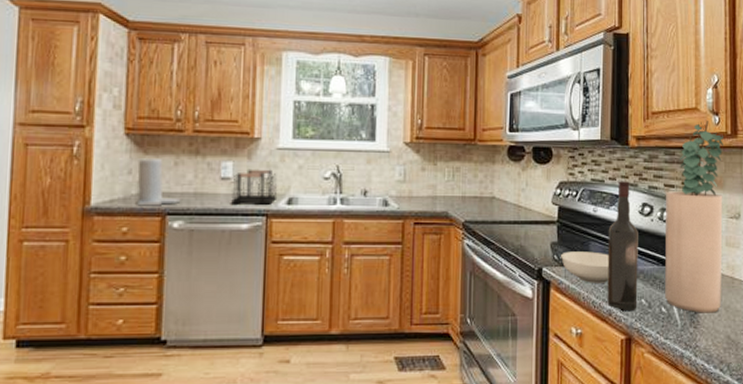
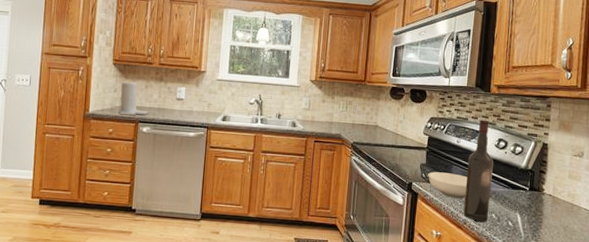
dish rack: present [231,168,278,205] -> none [183,93,216,120]
vase: present [665,119,723,313] -> none [512,75,574,231]

